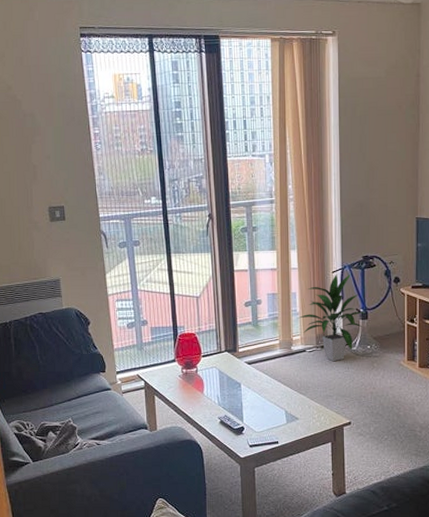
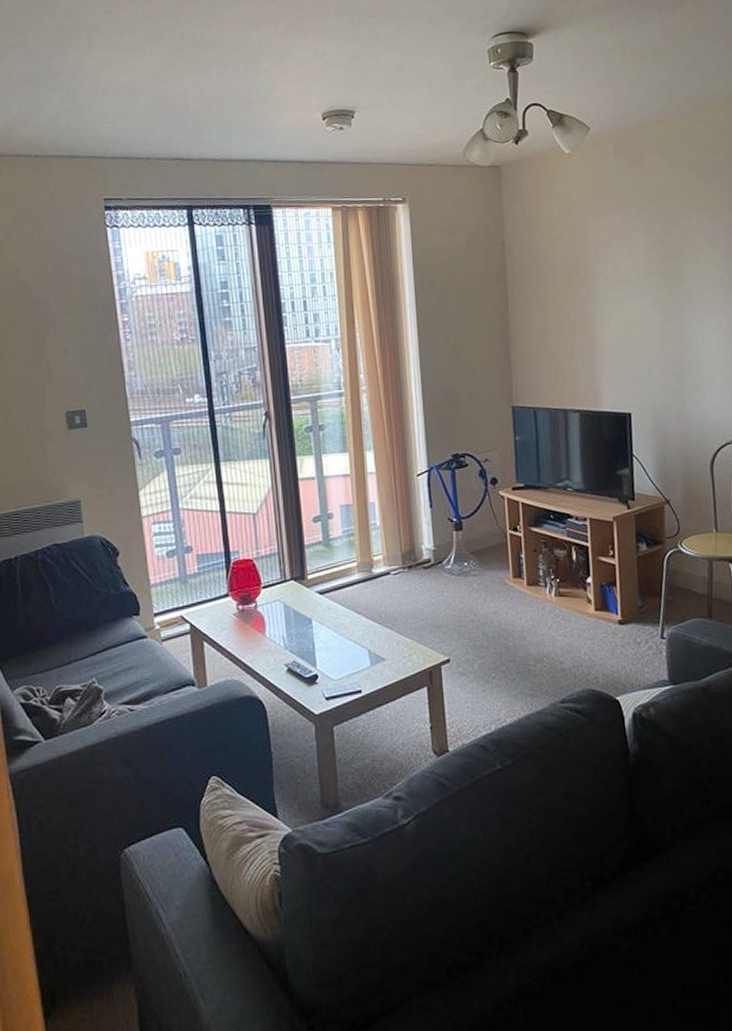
indoor plant: present [297,273,365,362] -> none [378,475,459,585]

